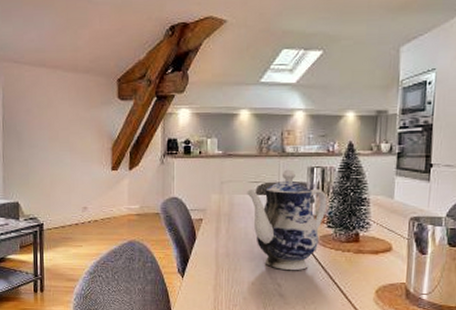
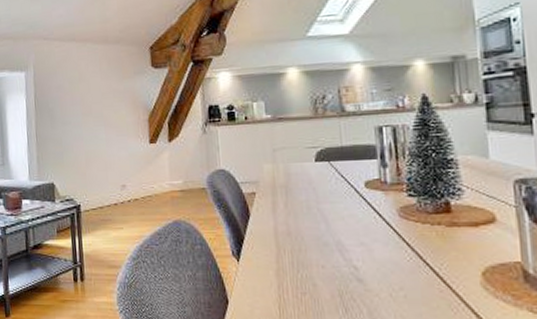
teapot: present [246,169,328,271] -> none [303,130,405,250]

